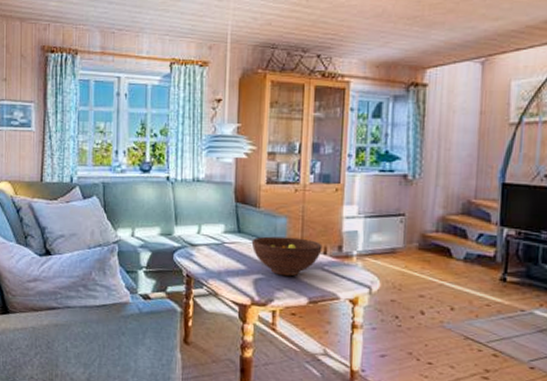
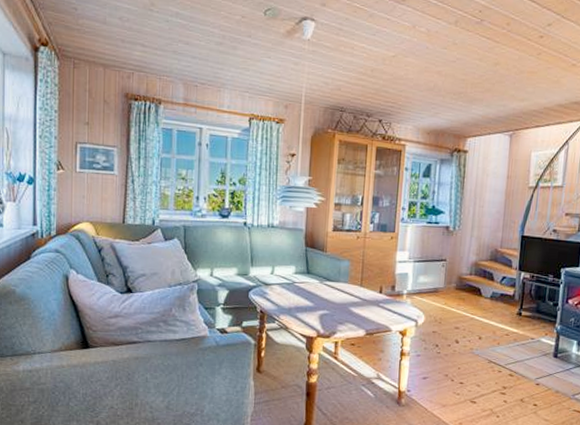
fruit bowl: present [251,236,322,277] -> none [318,277,379,312]

